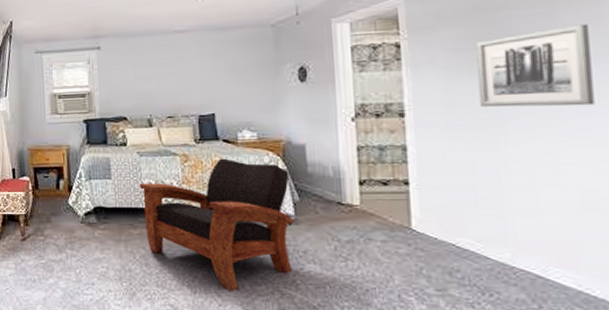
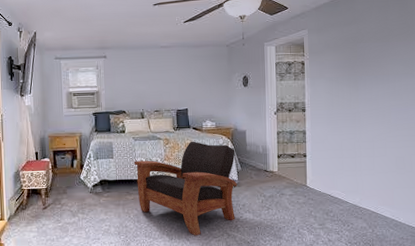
wall art: present [476,24,595,107] -> none [346,54,405,106]

